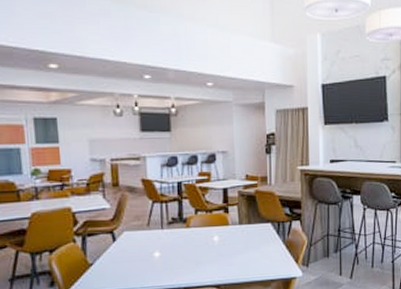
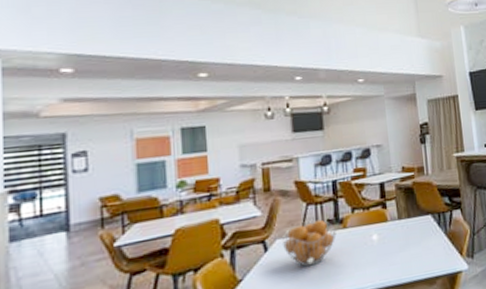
fruit basket: none [128,217,180,258] -> present [281,219,337,267]

